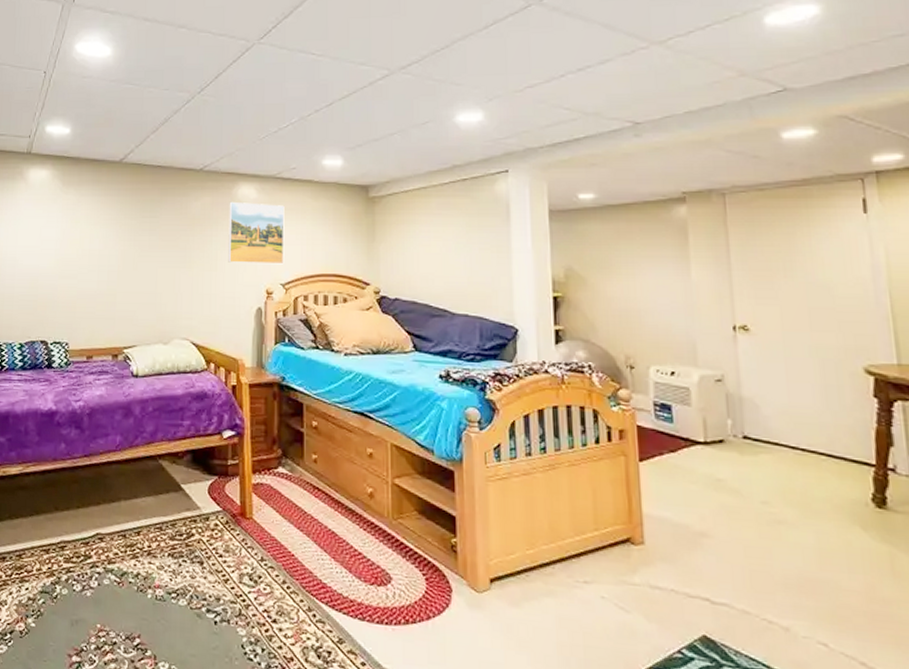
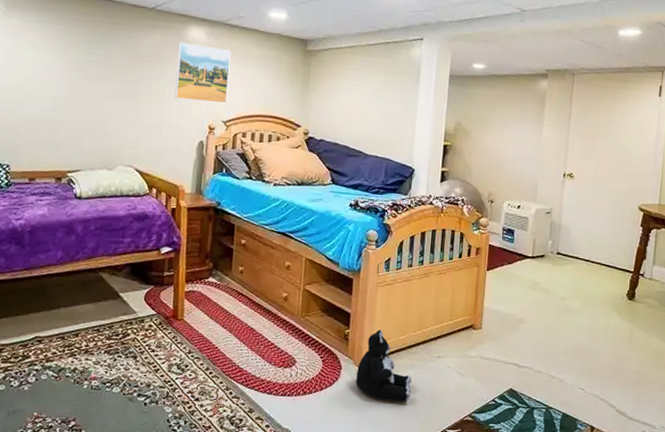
plush toy: none [473,540,553,644] -> present [356,330,412,402]

